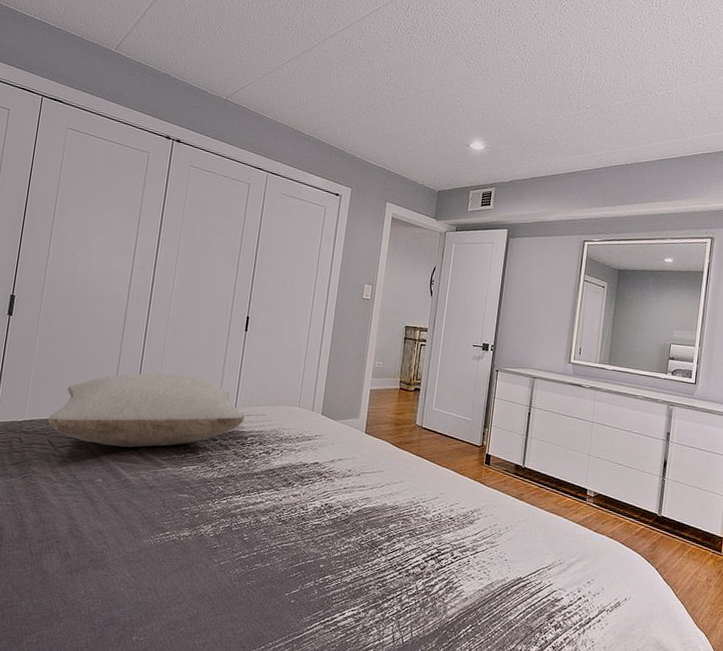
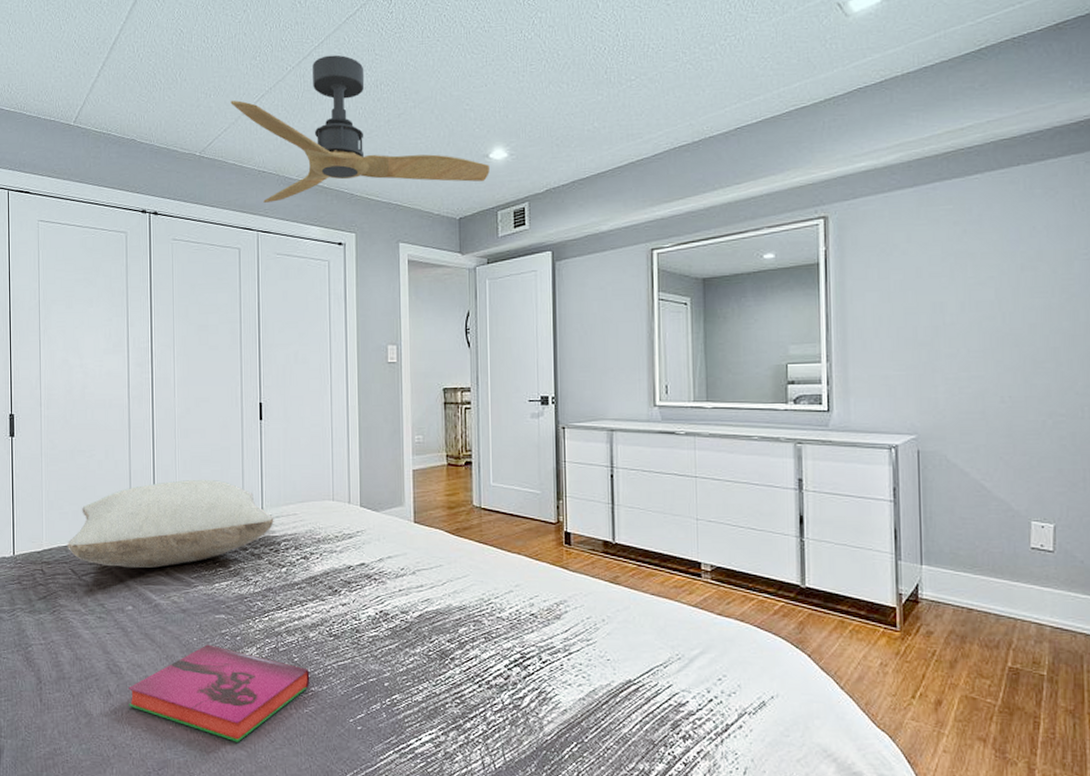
hardback book: none [85,518,257,607] -> present [128,644,310,742]
ceiling fan: none [260,38,469,165] -> present [230,54,490,203]

